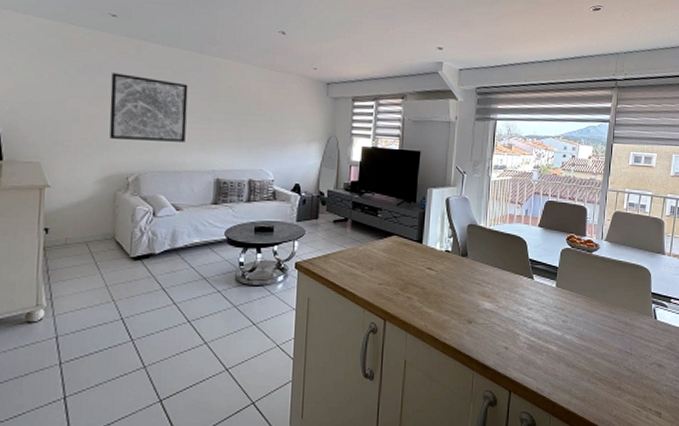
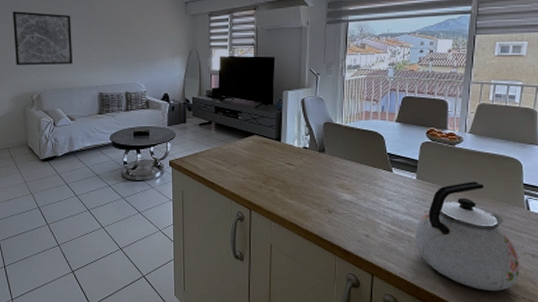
kettle: none [552,290,647,404] -> present [415,181,520,291]

